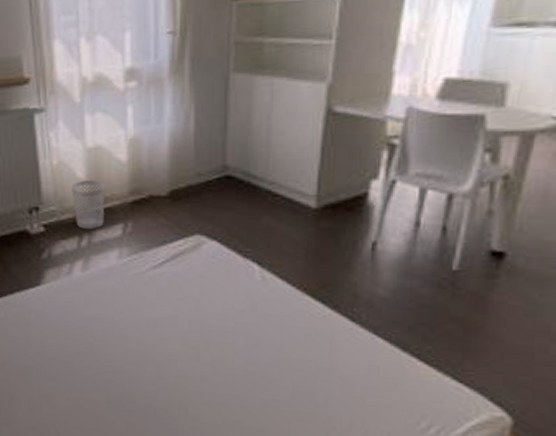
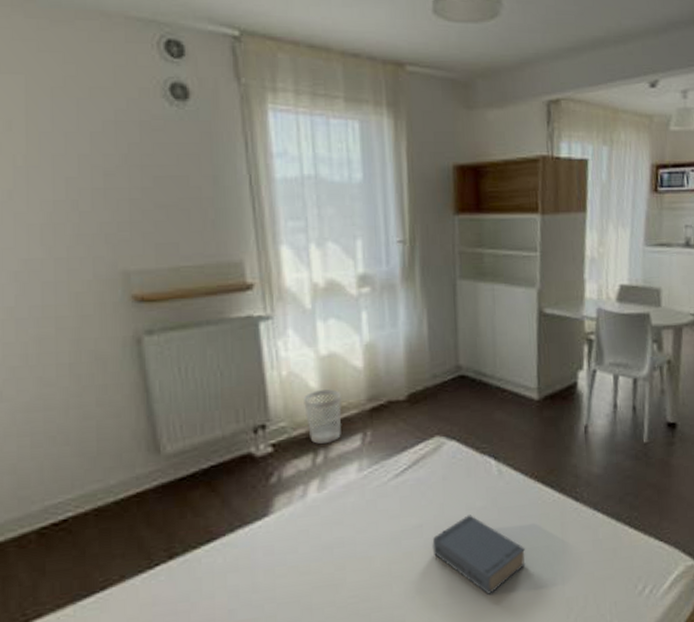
book: none [186,315,285,394] -> present [432,515,526,596]

